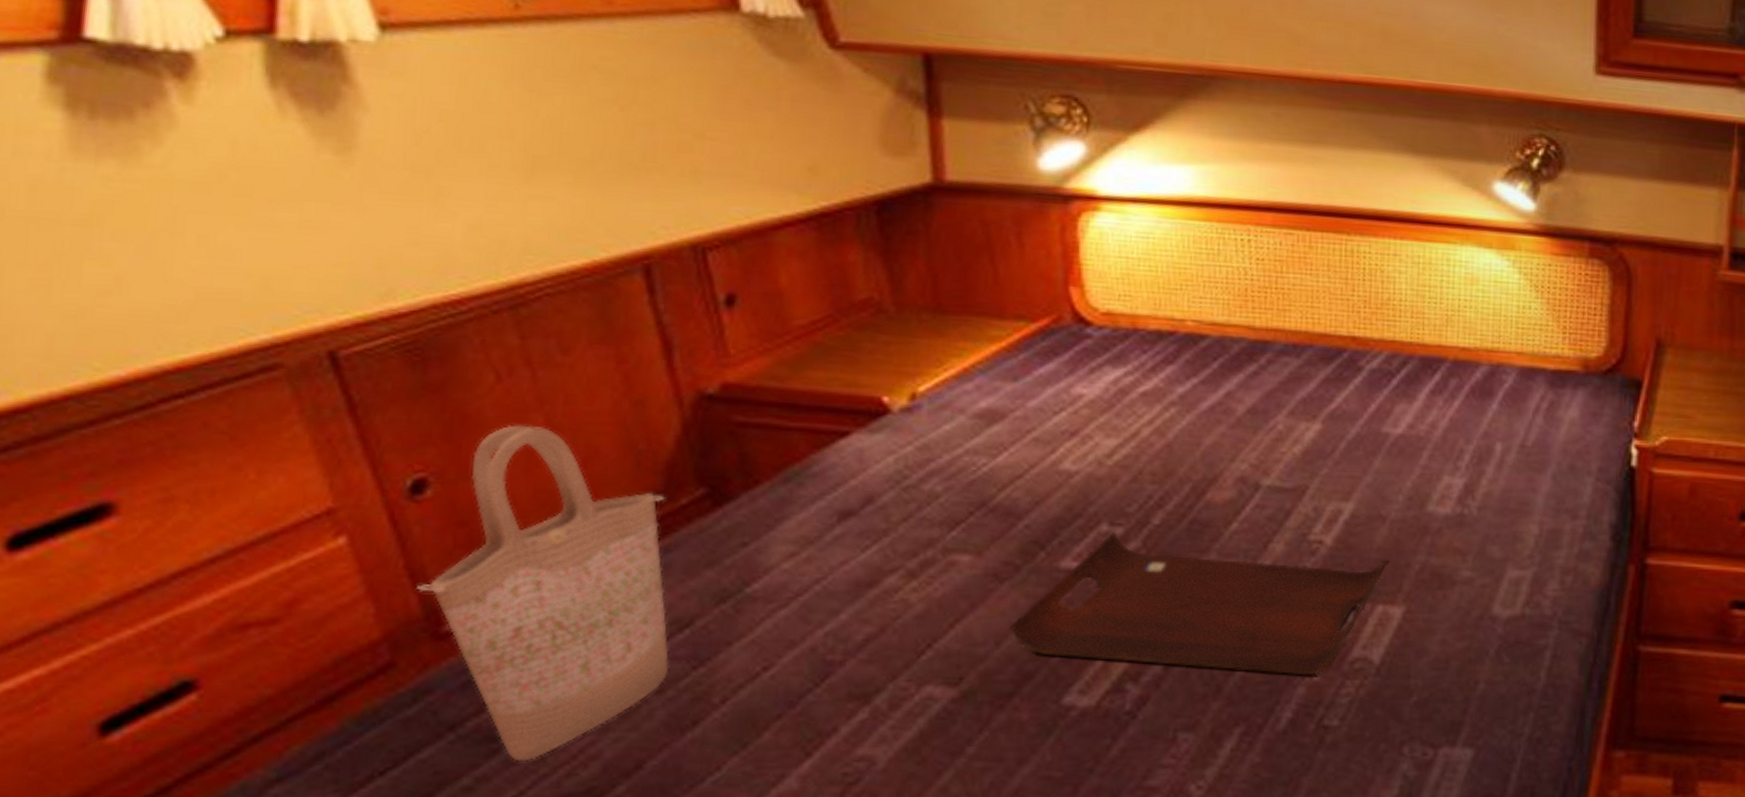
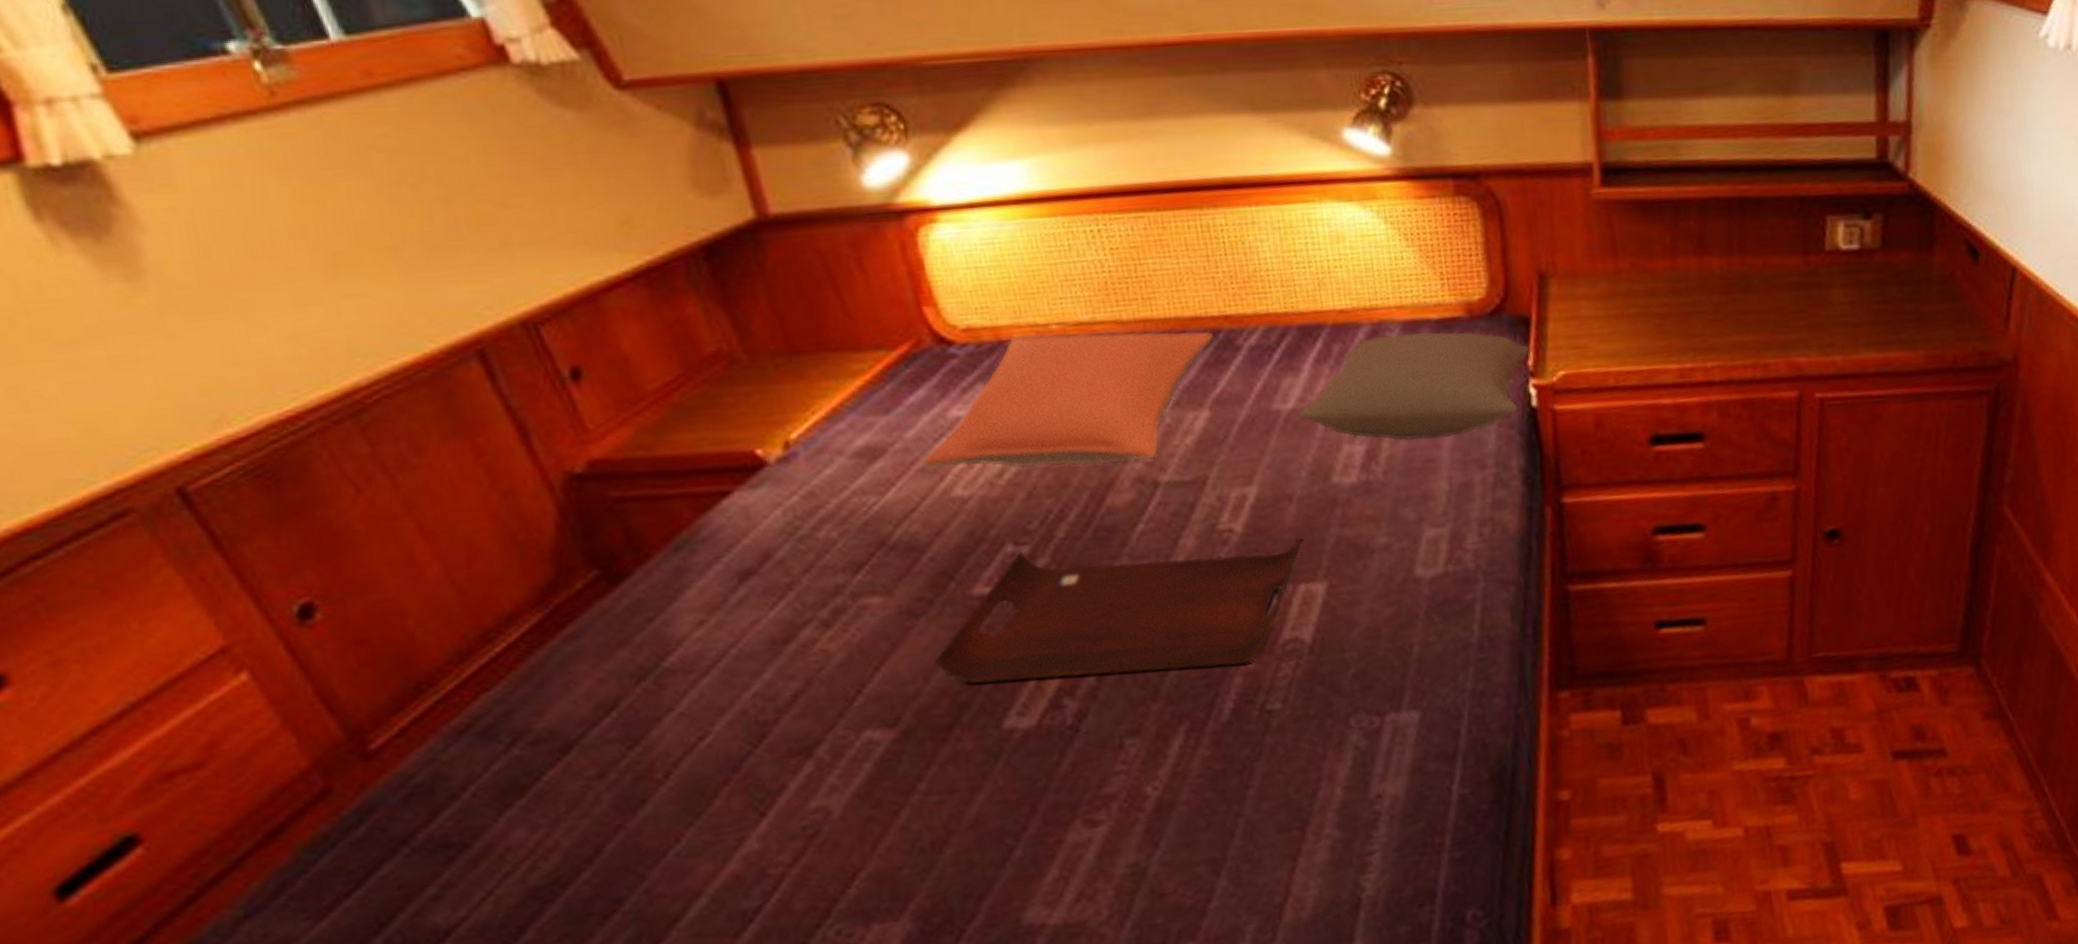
shopping bag: present [417,424,670,762] -> none [332,532,605,864]
pillow: none [1039,327,1338,462] -> present [923,331,1214,468]
pillow: none [1405,377,1639,484] -> present [1297,331,1532,441]

